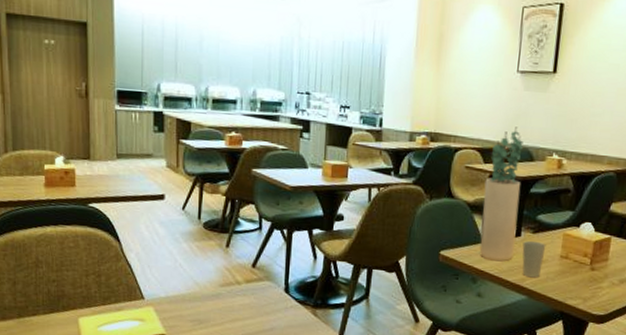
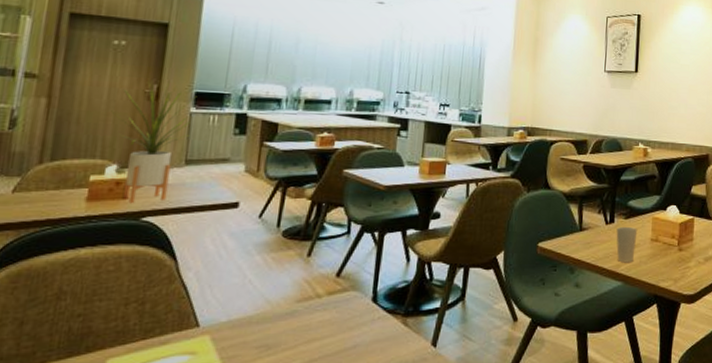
house plant: none [52,78,119,191] -> present [111,80,197,204]
vase: present [479,126,523,262] -> none [576,120,613,249]

